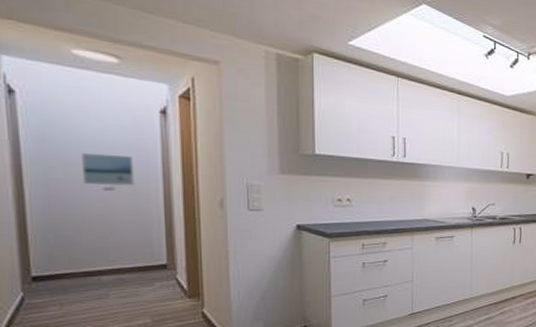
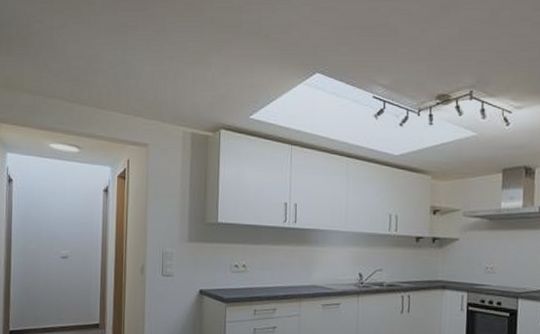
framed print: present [82,152,135,187] -> none [49,227,83,255]

